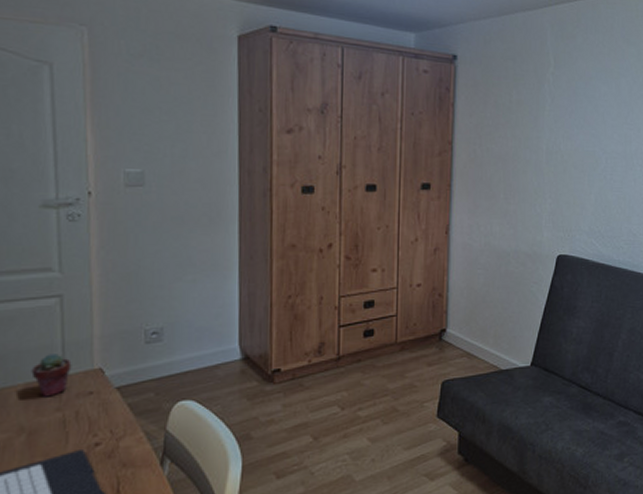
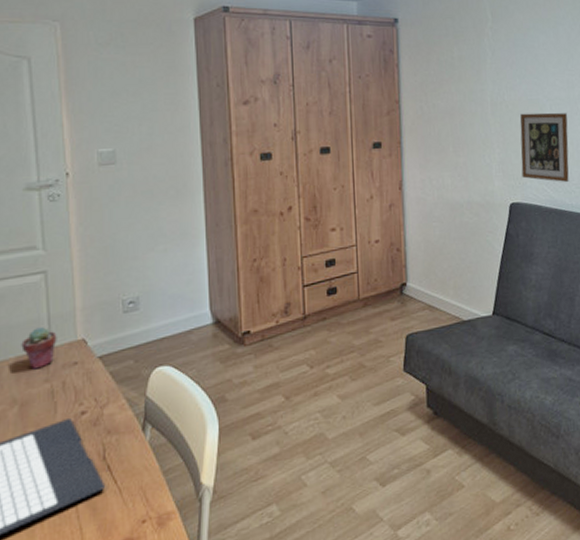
picture frame: none [571,164,623,238] -> present [520,112,569,183]

